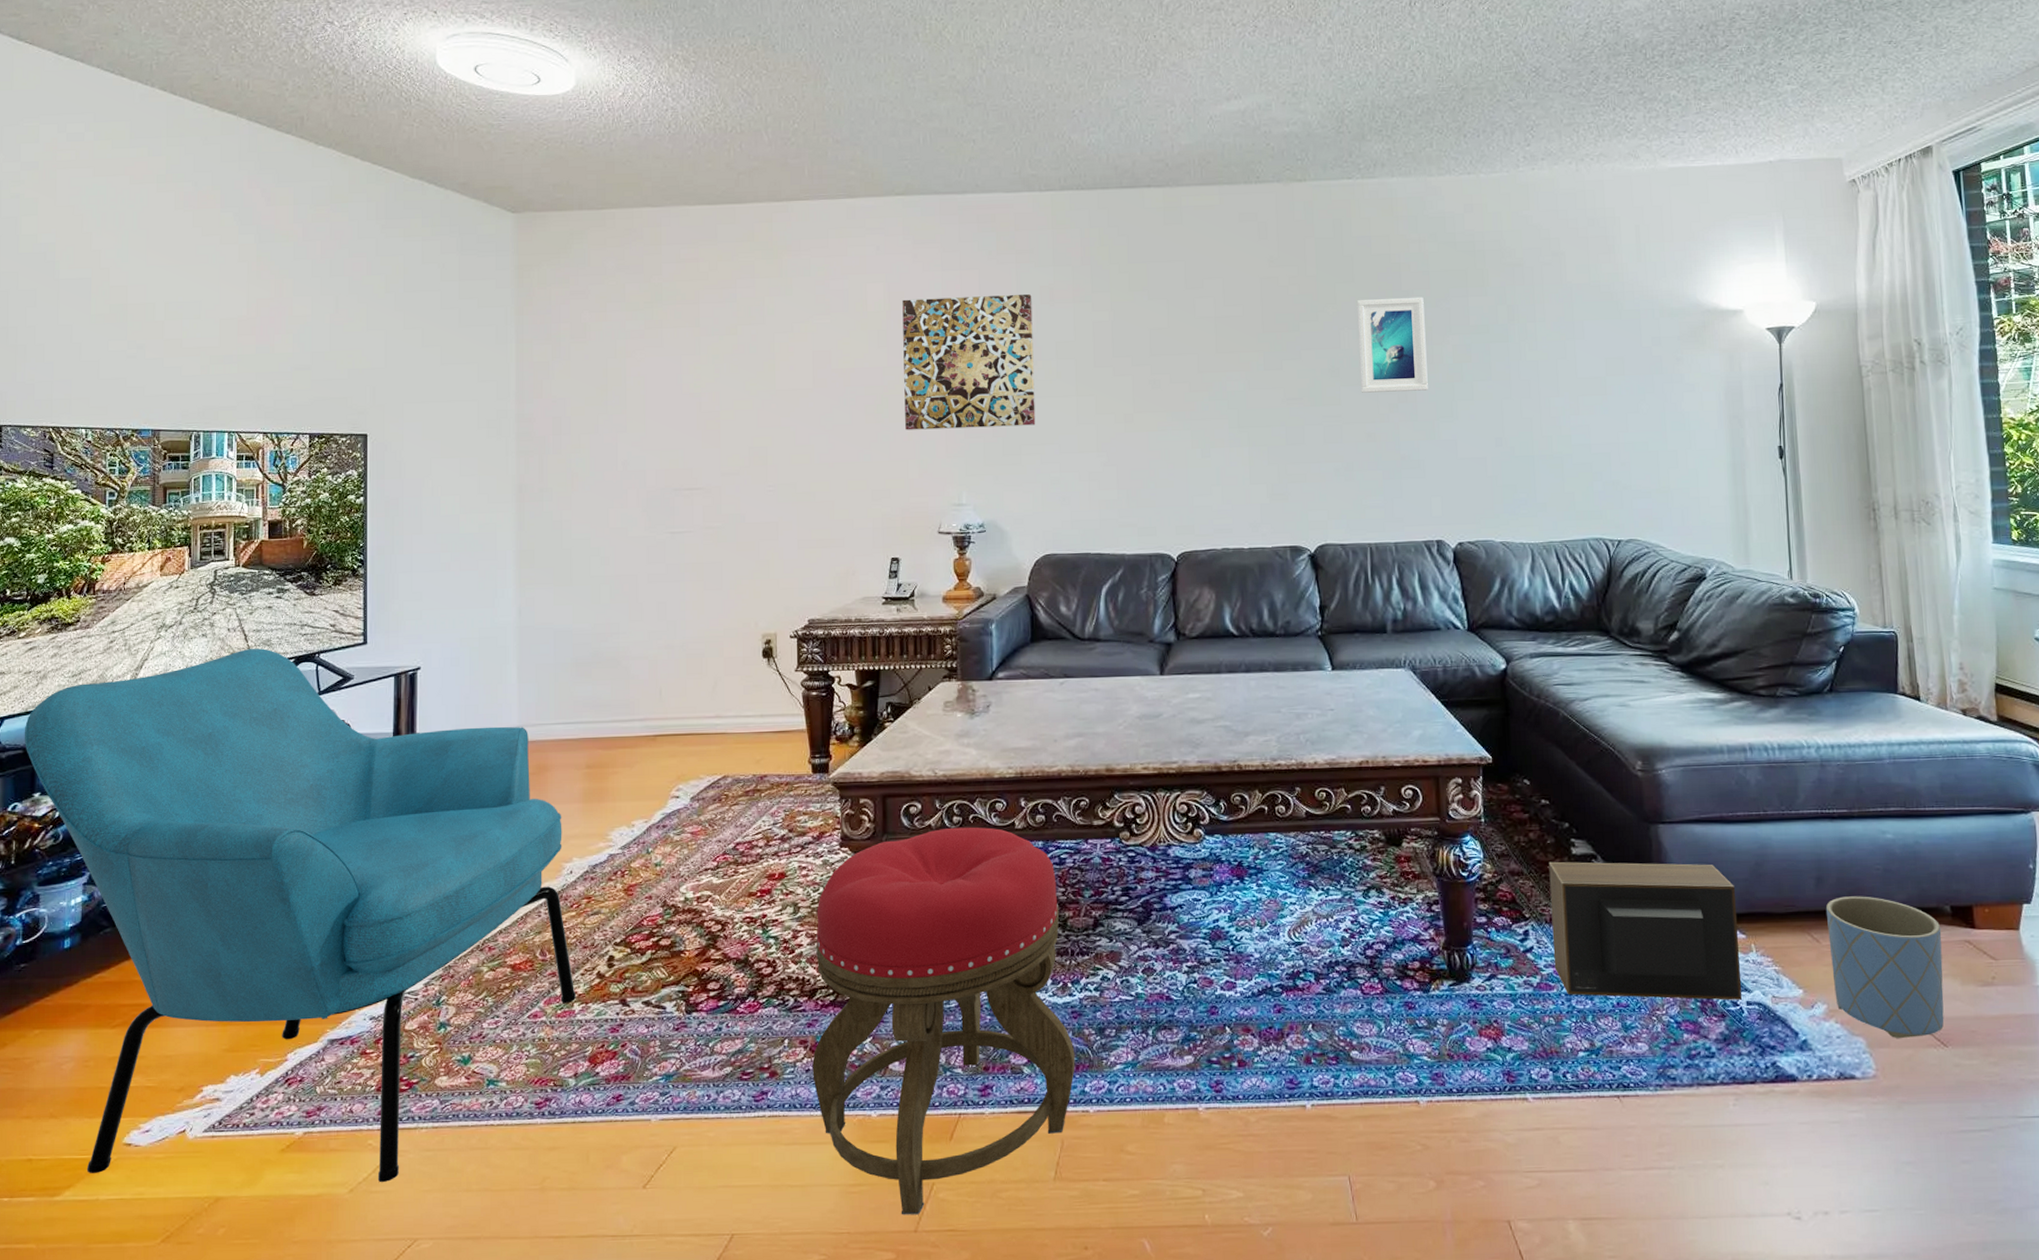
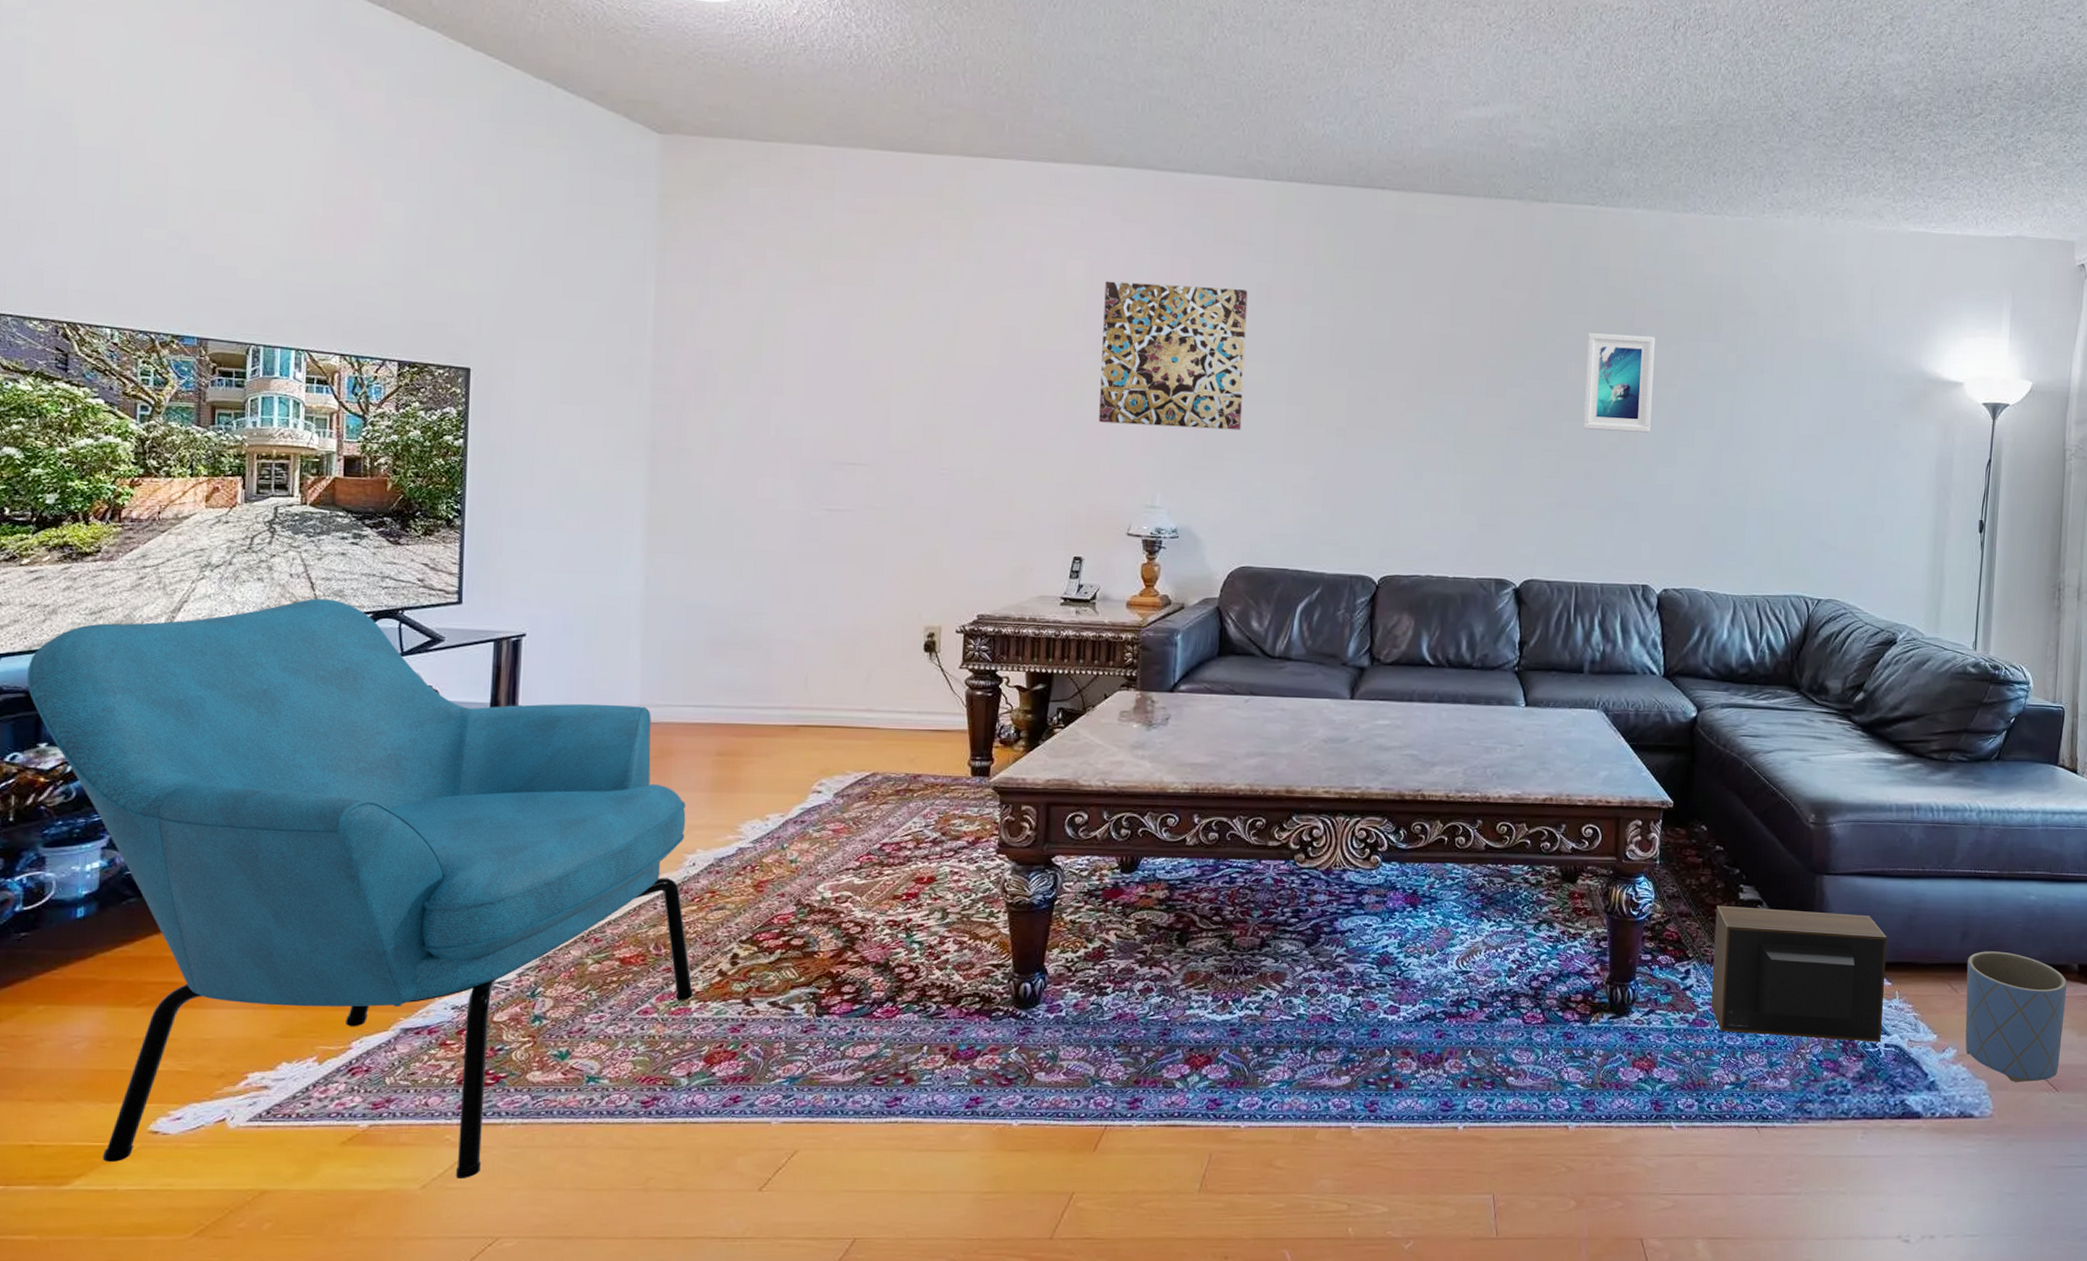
stool: present [812,827,1075,1215] -> none [951,840,1231,1223]

